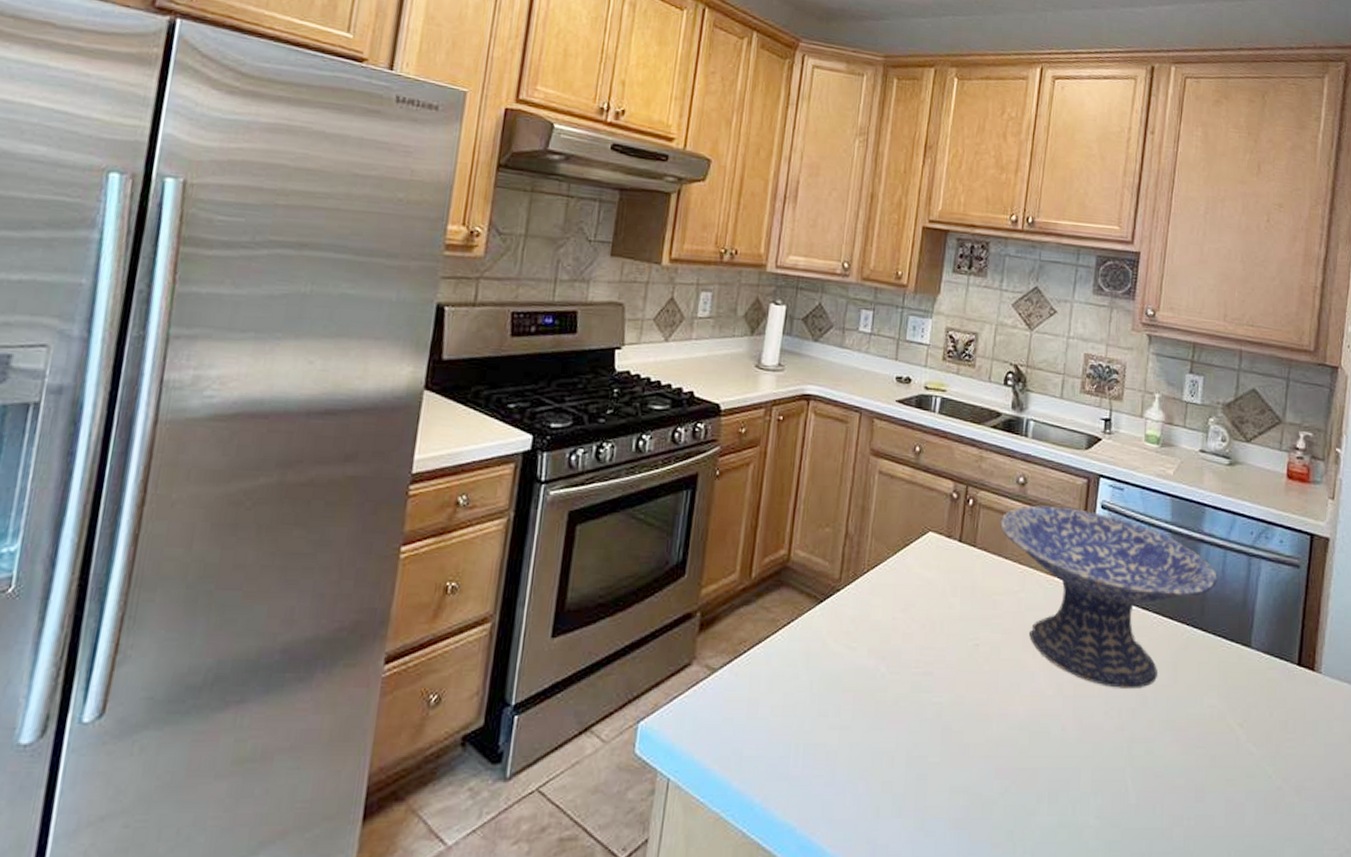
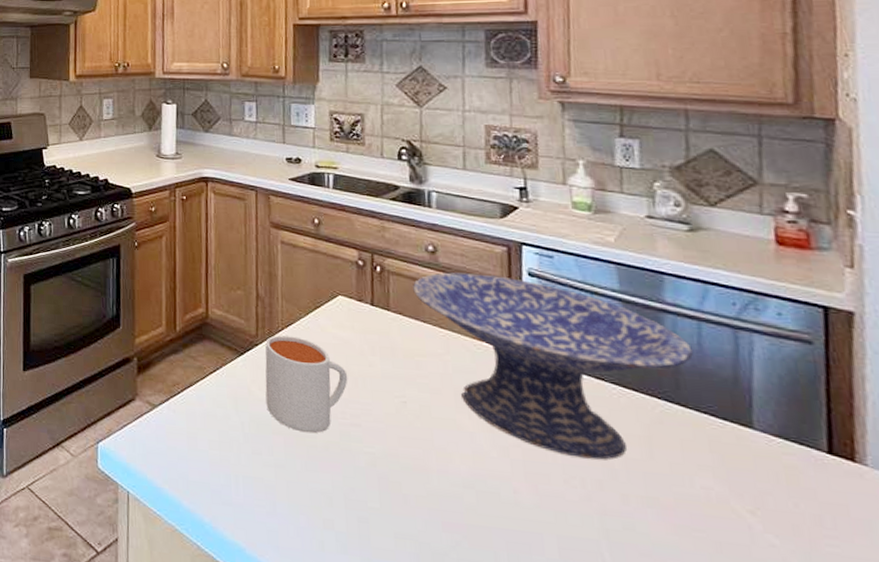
mug: none [840,578,927,687] -> present [265,335,348,434]

